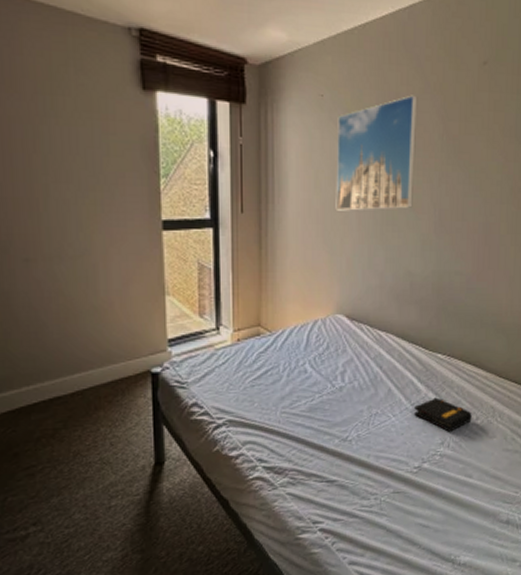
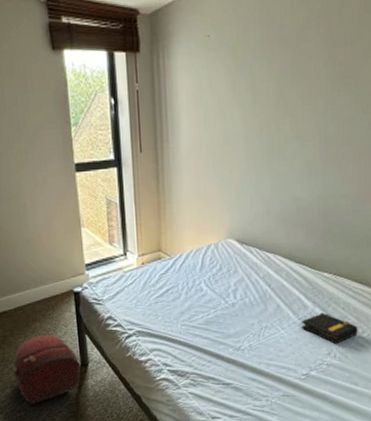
backpack: none [62,426,155,516] -> present [13,335,81,404]
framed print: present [335,95,417,211] -> none [224,24,301,144]

